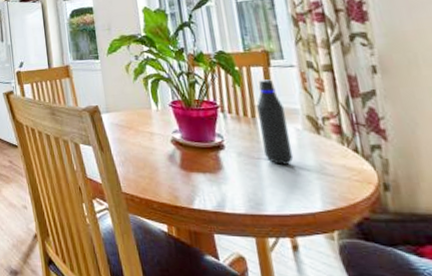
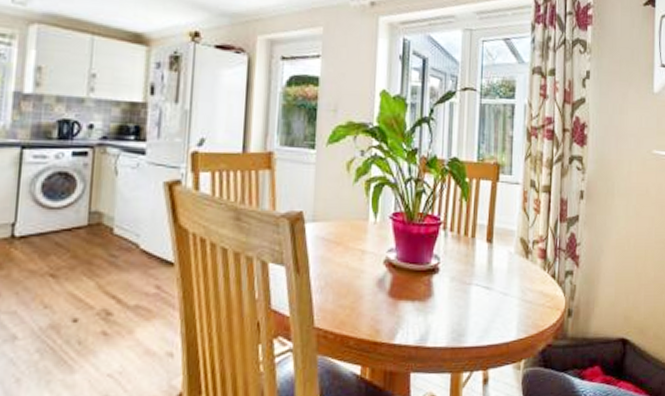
water bottle: present [257,79,294,166] -> none [477,196,503,292]

